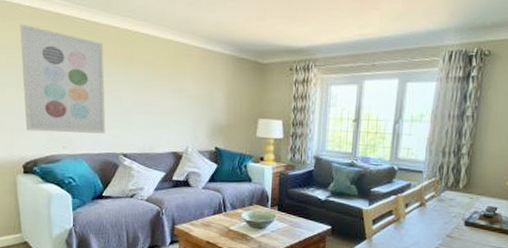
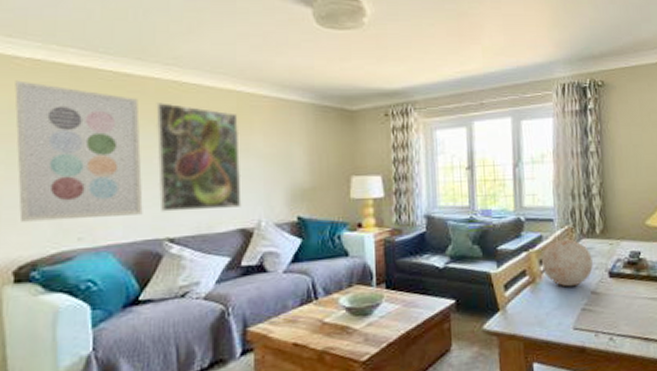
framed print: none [115,47,176,135] -> present [155,103,241,212]
decorative ball: none [407,189,452,229] -> present [542,239,593,287]

